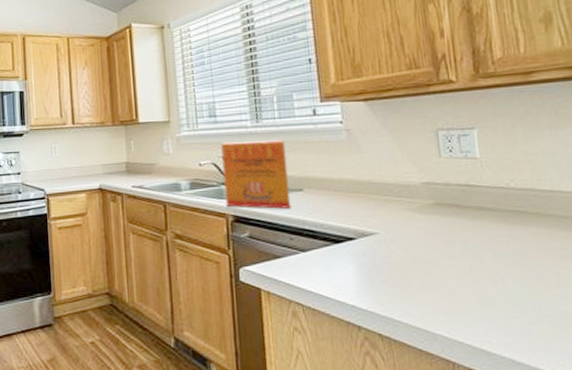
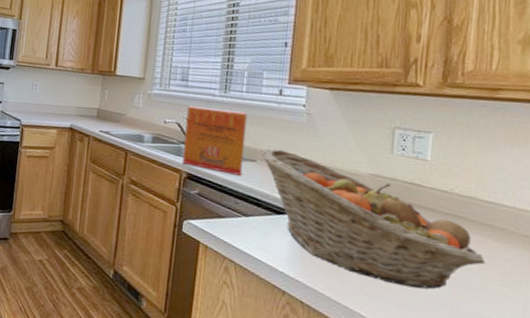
fruit basket: none [305,173,558,297] -> present [260,148,486,290]

